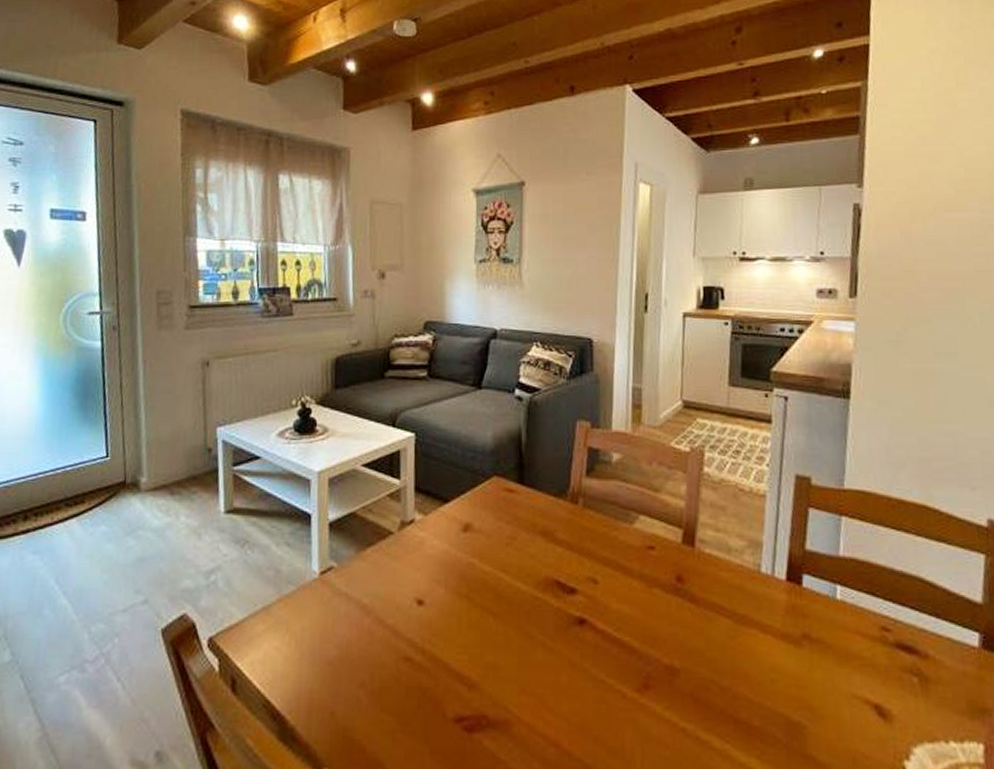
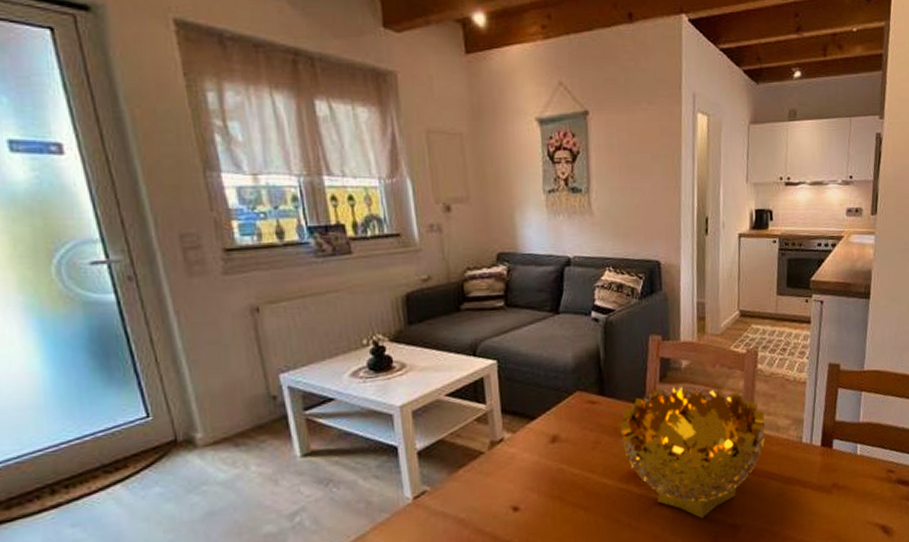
decorative bowl: none [539,481,713,651] -> present [620,385,766,519]

